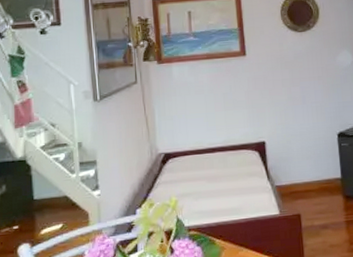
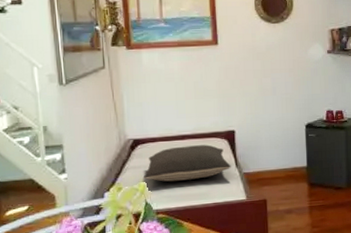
pillow: none [175,157,263,197] -> present [144,144,231,182]

